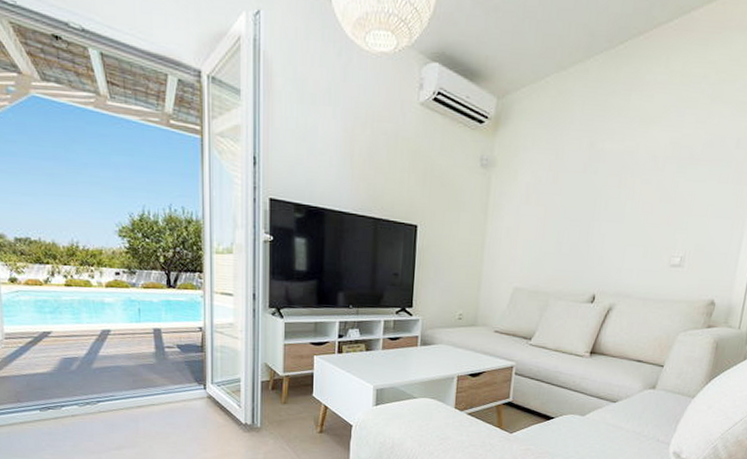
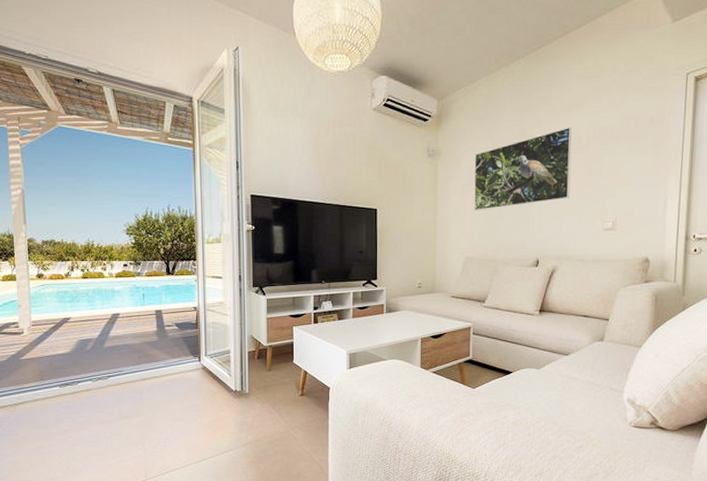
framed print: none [528,142,648,236] -> present [474,127,572,211]

